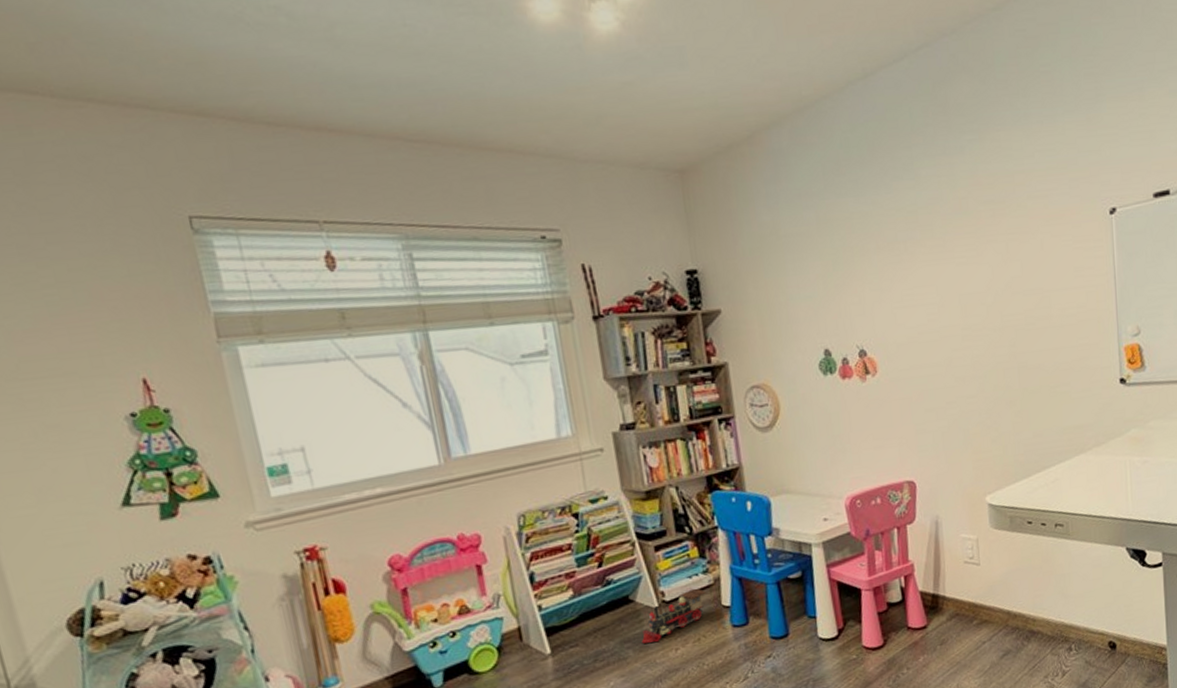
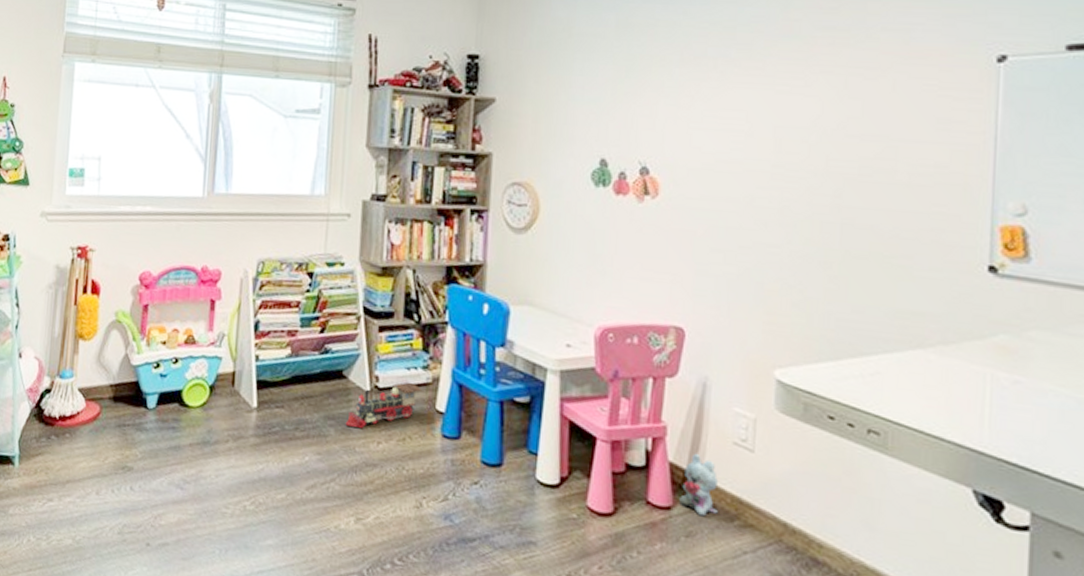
plush toy: none [931,578,961,626] -> present [679,453,718,517]

